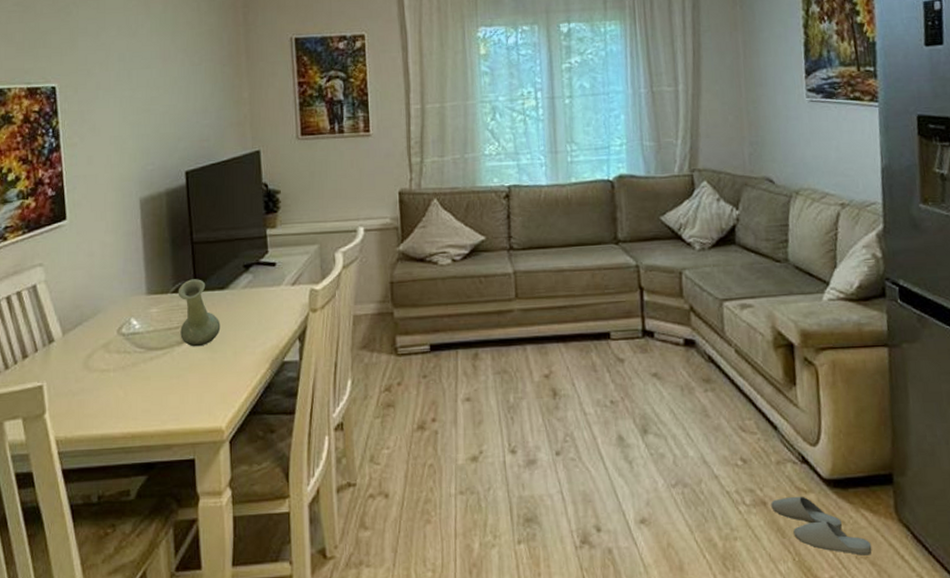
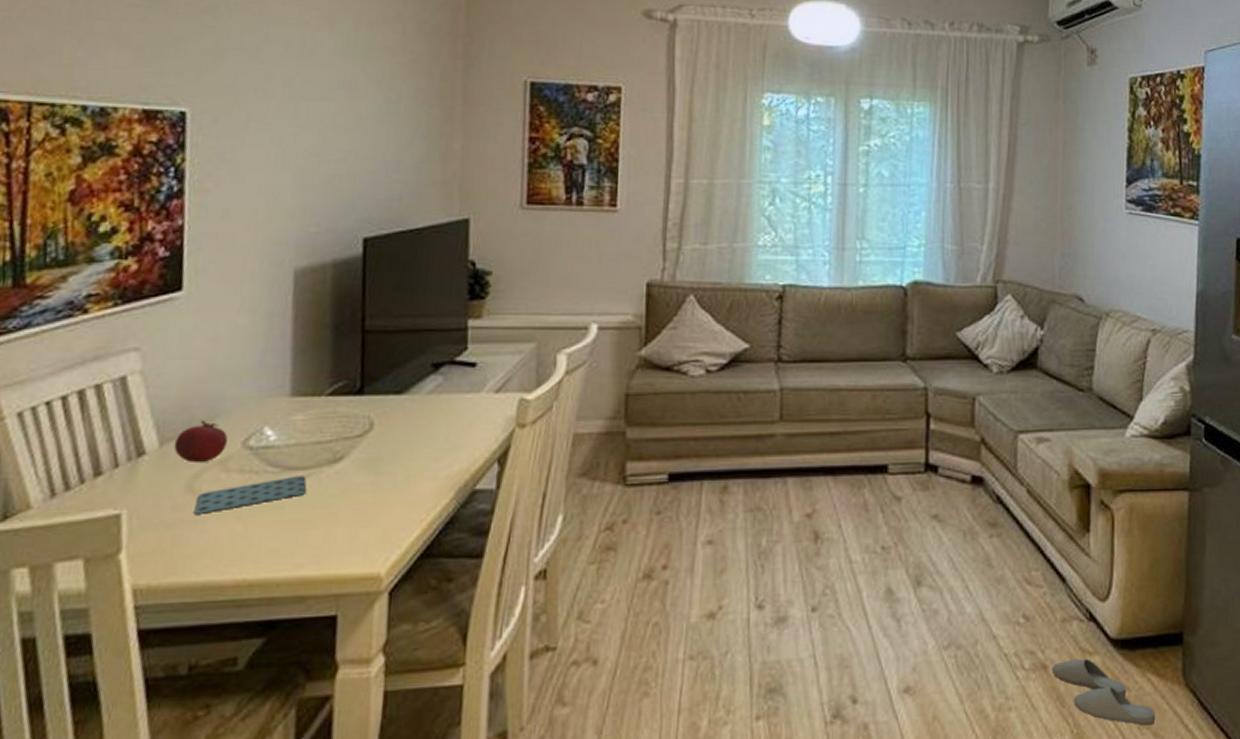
fruit: none [72,315,107,346] -> present [173,420,228,462]
placemat: none [90,354,164,385] -> present [194,475,307,514]
vase: present [178,279,221,347] -> none [333,379,392,468]

